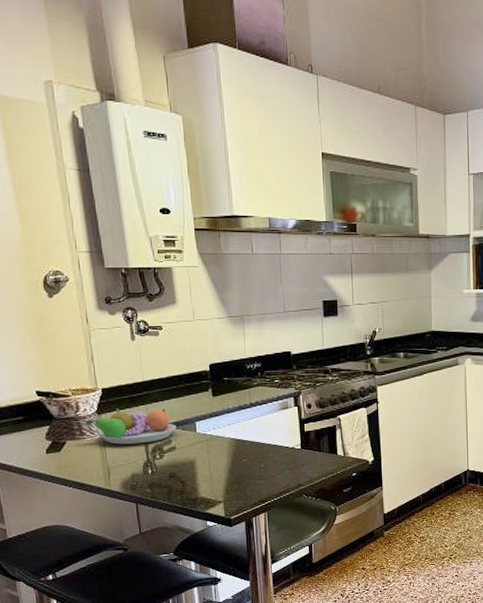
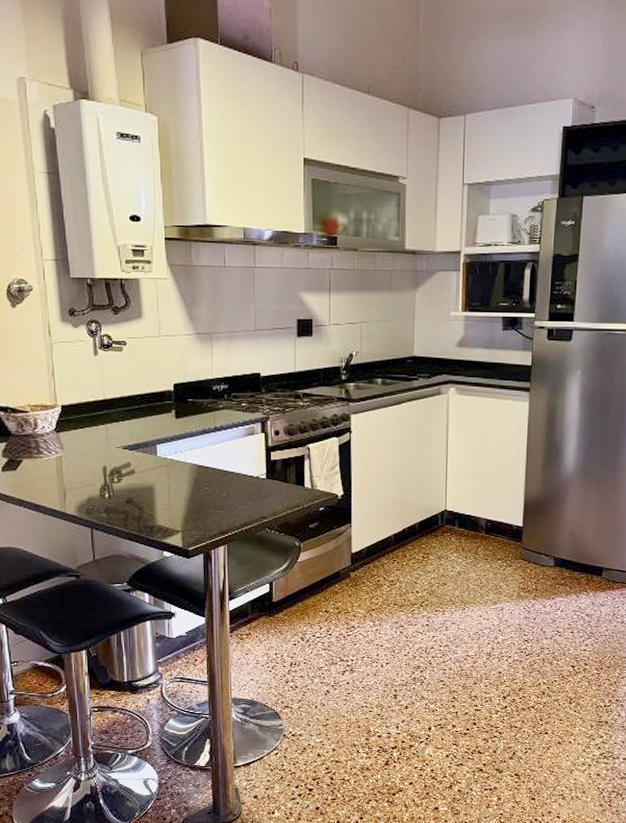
fruit bowl: present [87,408,177,445] -> none [44,426,137,466]

